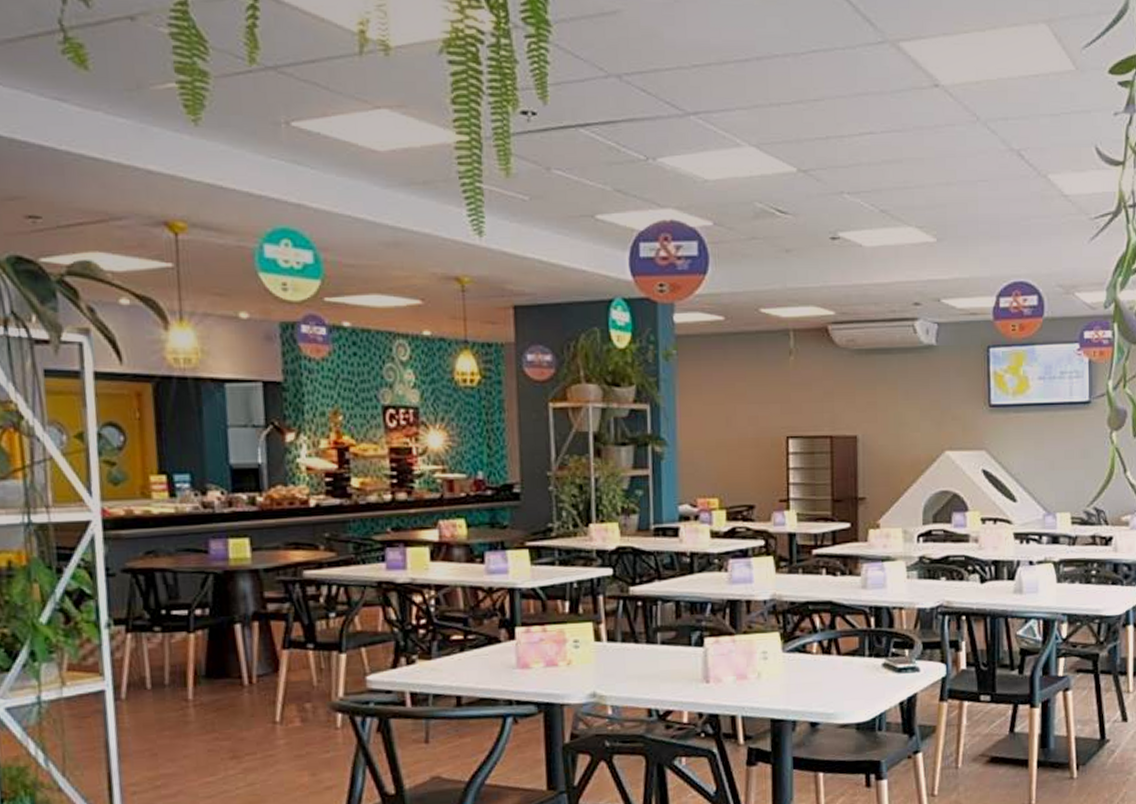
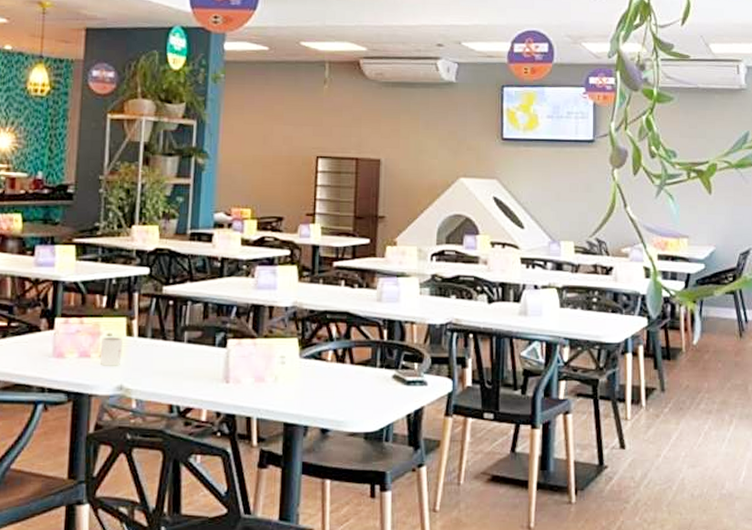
mug: none [567,643,592,674] -> present [100,337,123,366]

